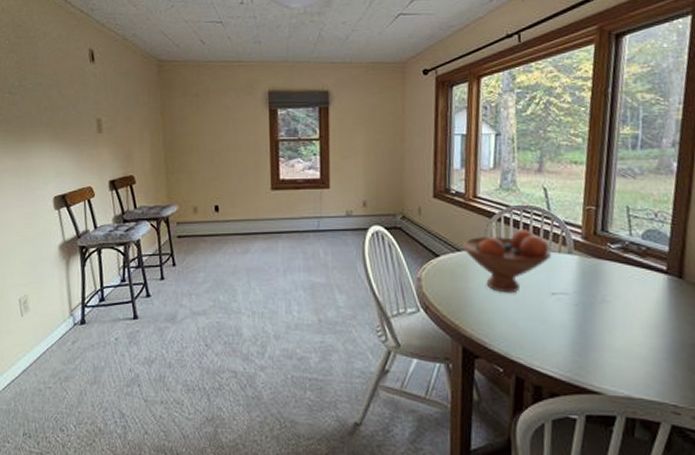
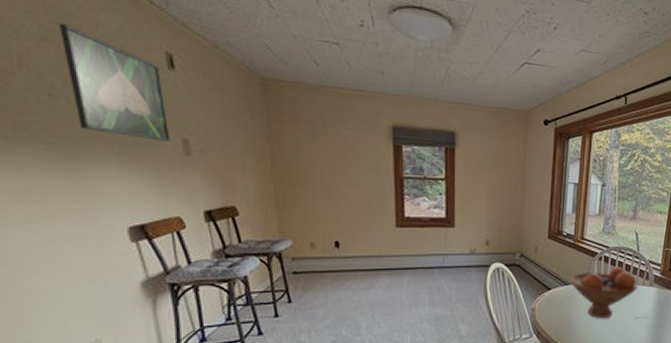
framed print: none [21,37,88,122] -> present [59,24,170,142]

